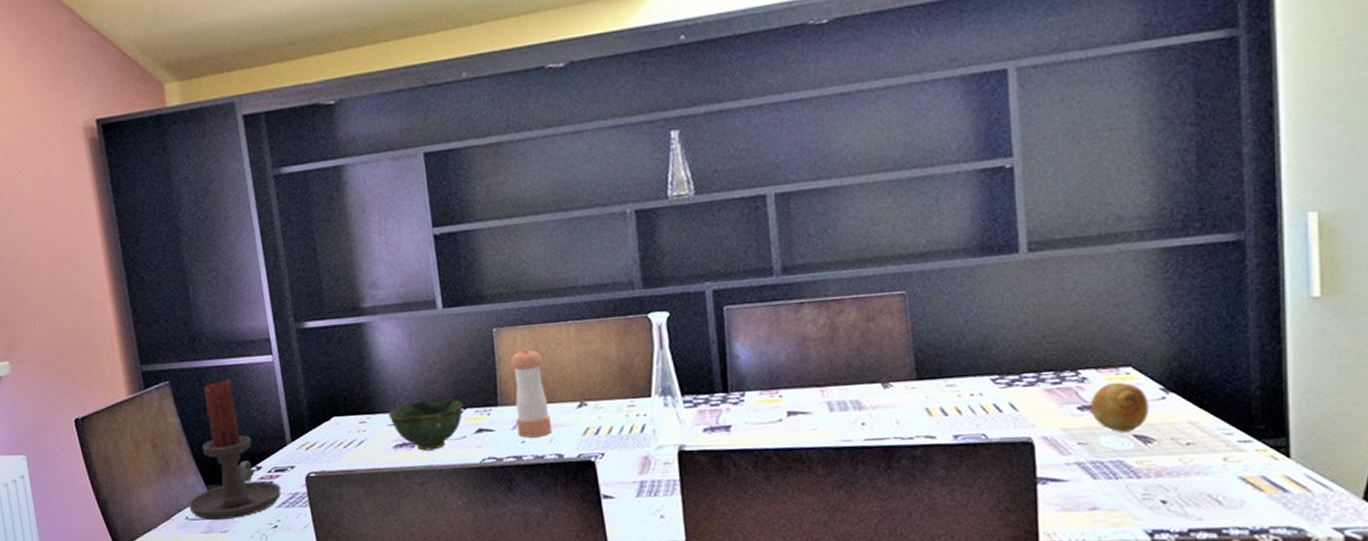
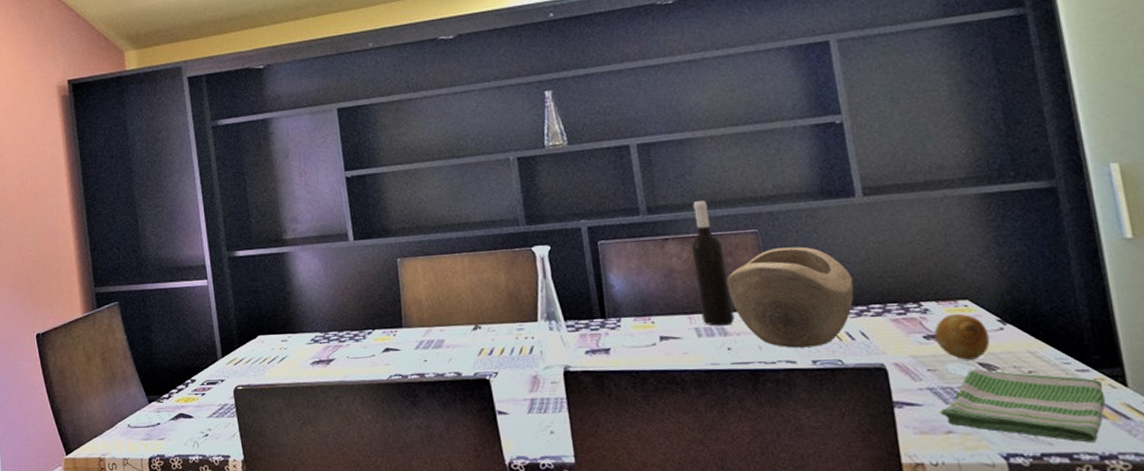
candle holder: present [187,379,282,520] -> none [130,301,212,428]
bowl: present [388,398,464,451] -> none [306,320,373,368]
pepper shaker: present [510,348,553,438] -> none [412,276,451,357]
wine bottle: none [829,259,872,400] -> present [690,201,735,326]
decorative bowl: none [866,310,1008,422] -> present [726,246,854,348]
dish towel: none [1085,441,1265,516] -> present [939,368,1106,442]

